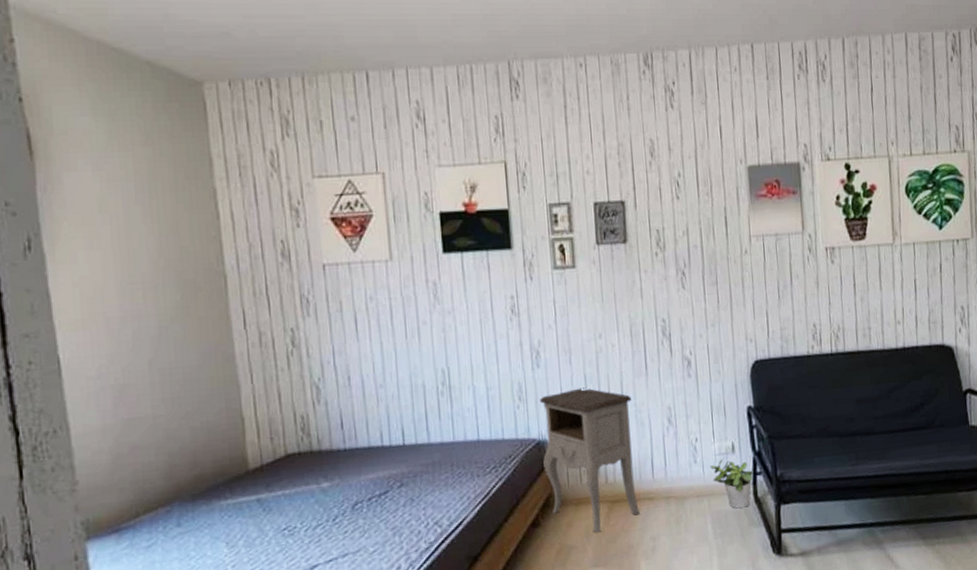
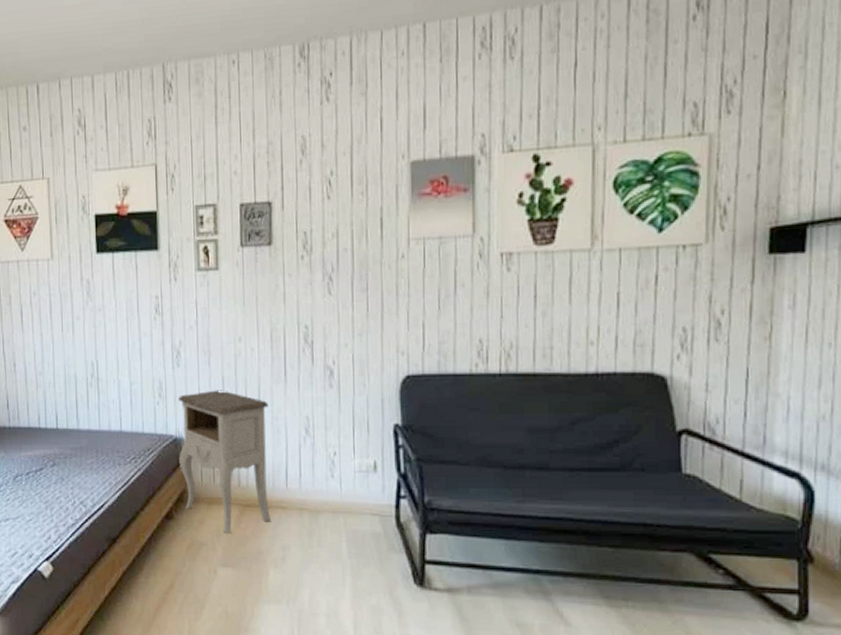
potted plant: present [710,459,754,509] -> none [348,477,397,531]

